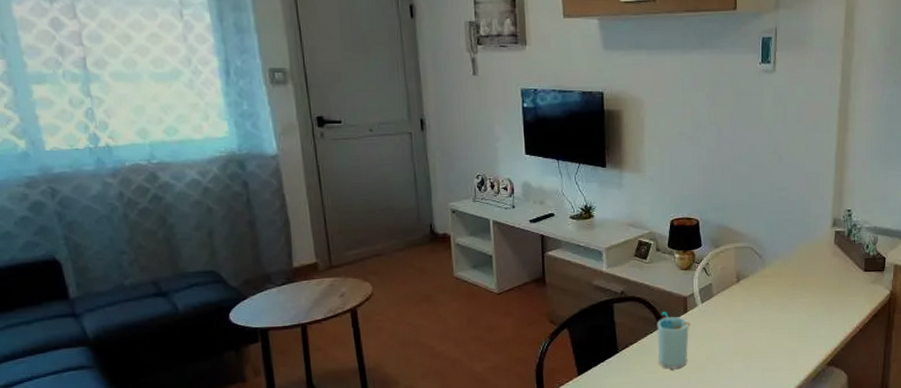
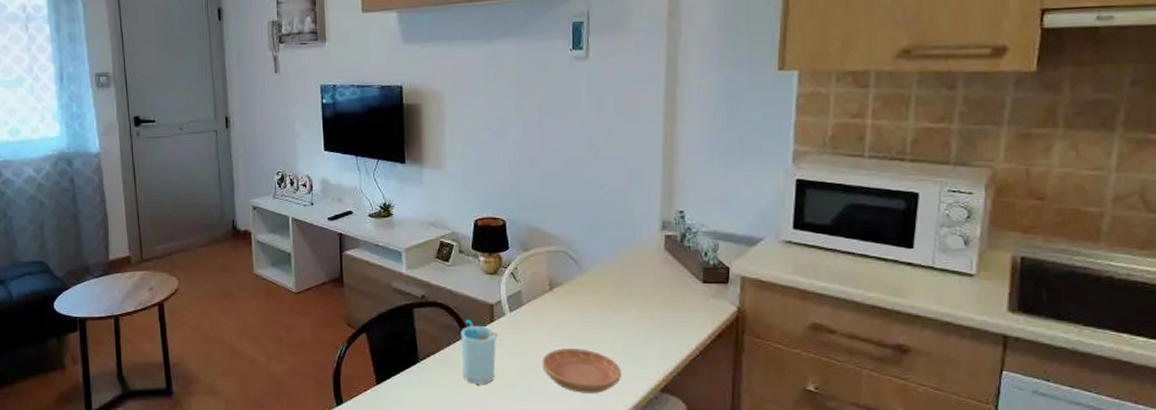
saucer: none [729,332,796,371] -> present [542,348,622,393]

